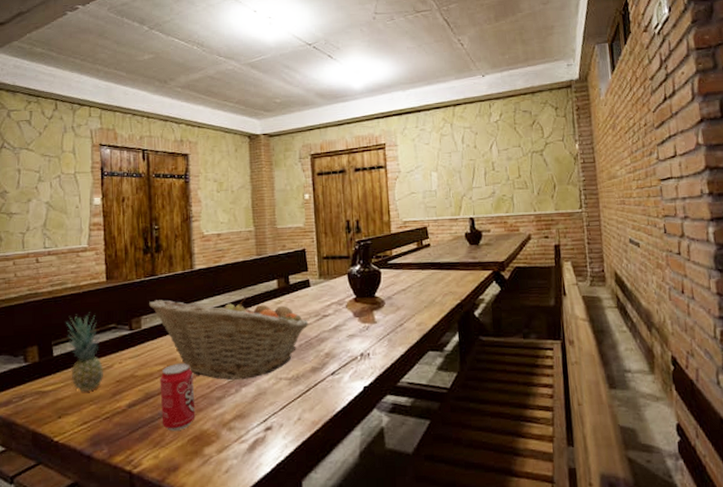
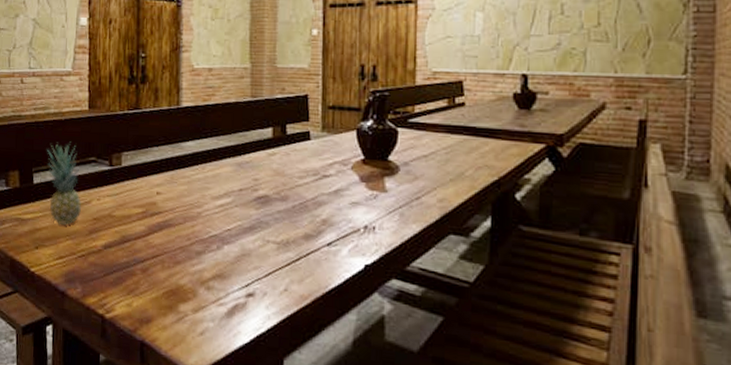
fruit basket: present [149,295,309,381] -> none [131,136,305,237]
beverage can: present [160,363,196,431] -> none [137,208,173,281]

